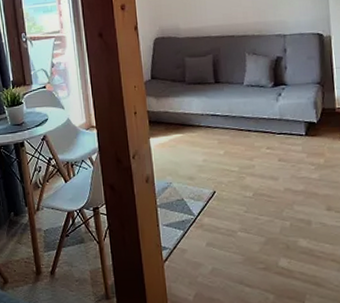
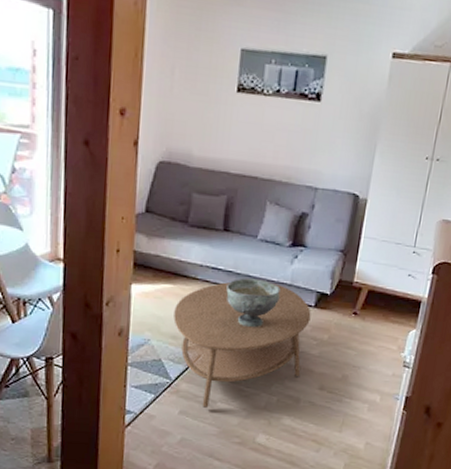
coffee table: none [187,120,307,238] -> present [173,282,311,408]
decorative bowl: none [226,118,273,162] -> present [226,278,280,328]

